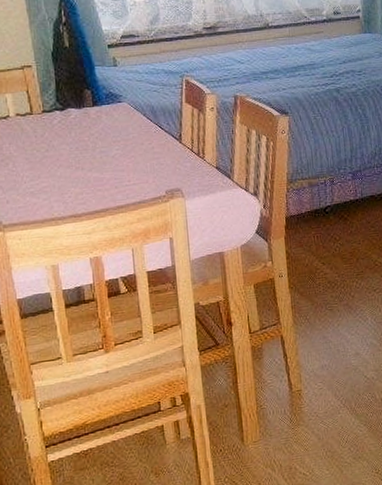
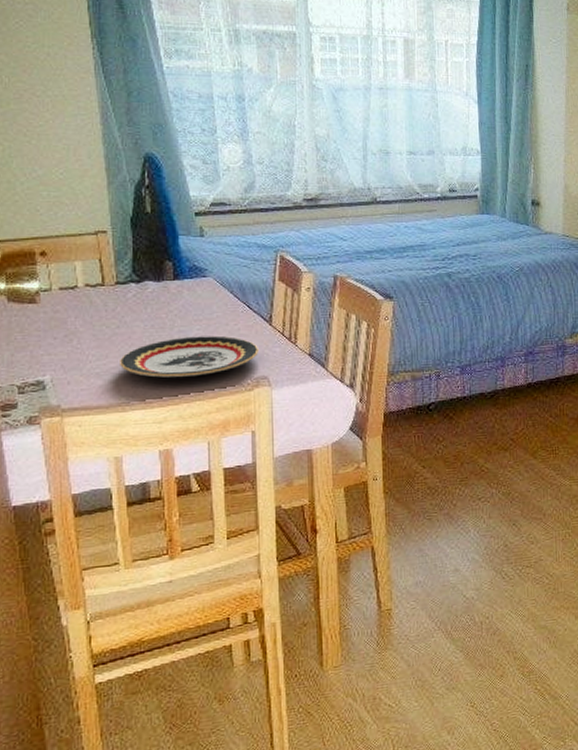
plate: none [51,154,172,194] -> present [120,336,260,378]

